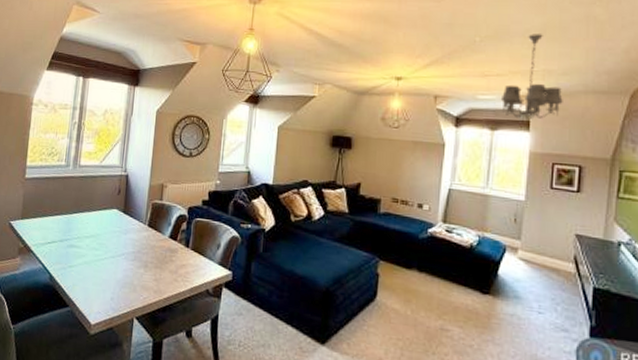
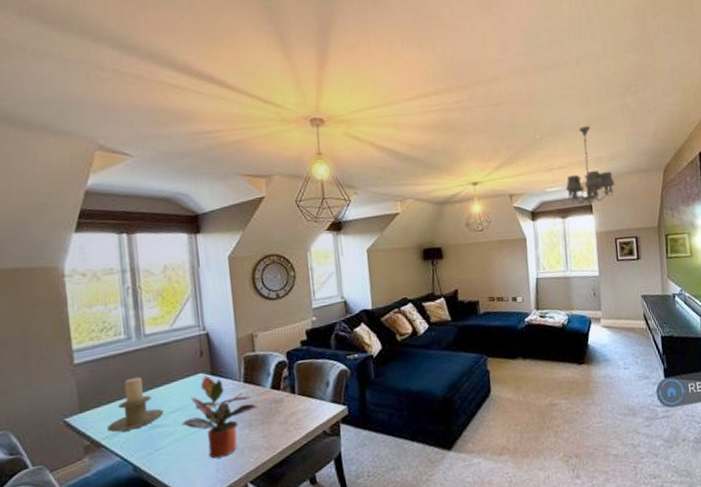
candle holder: none [38,199,81,244] -> present [107,376,164,432]
potted plant: none [92,212,155,289] -> present [181,376,258,459]

